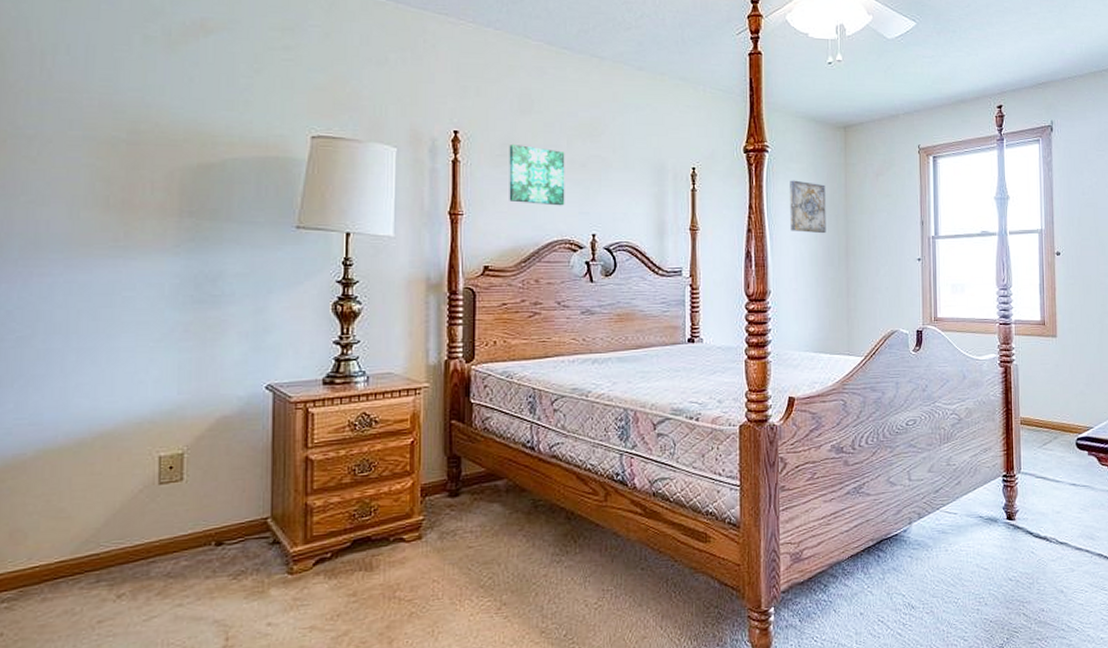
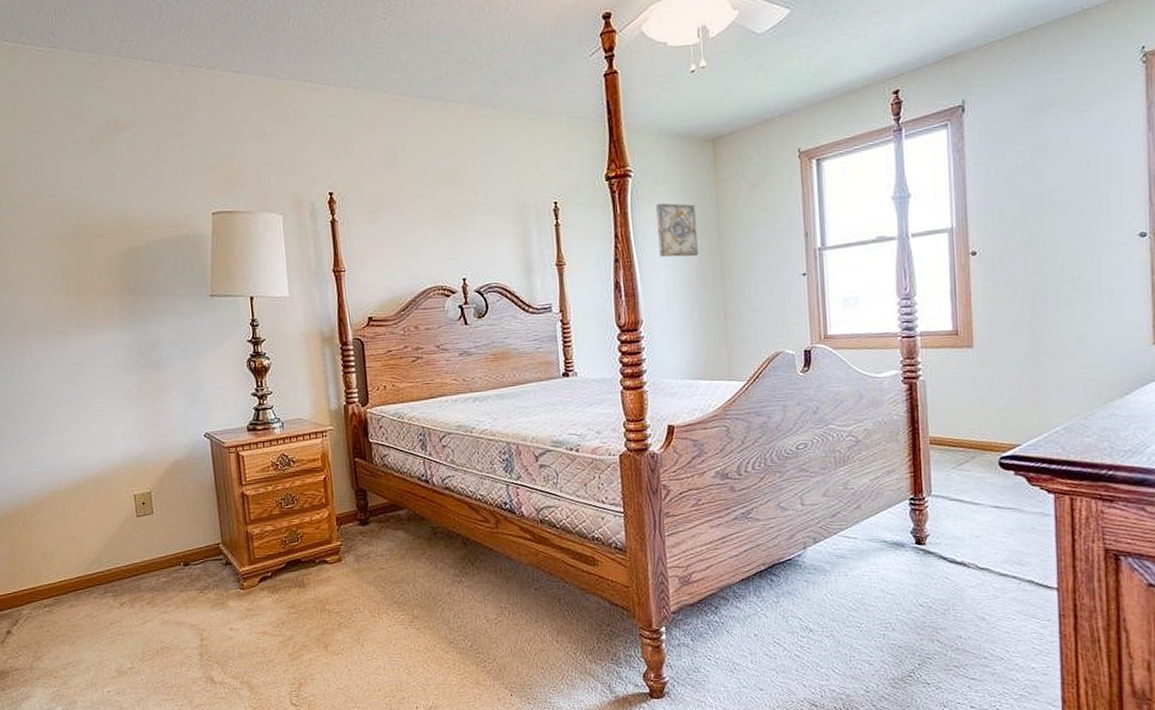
wall art: present [509,143,565,206] -> none [379,198,435,255]

